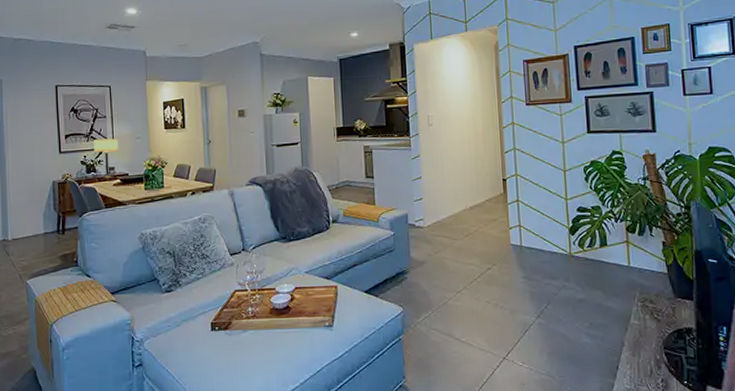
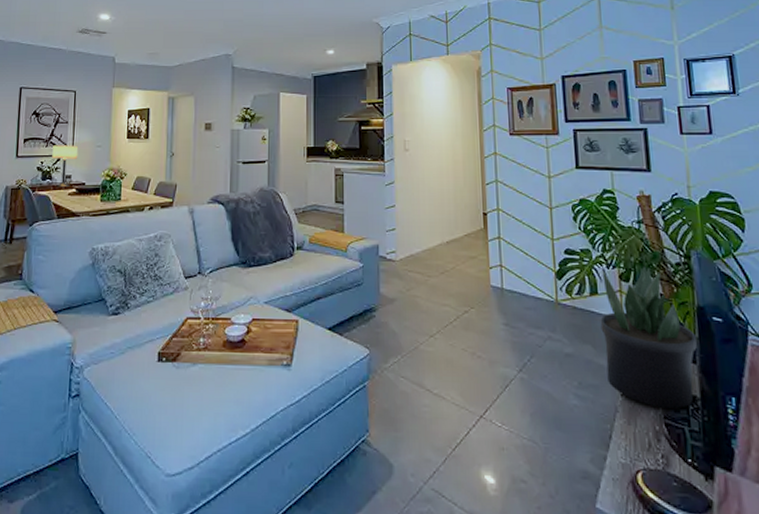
planter: none [609,218,694,341] -> present [600,266,697,410]

